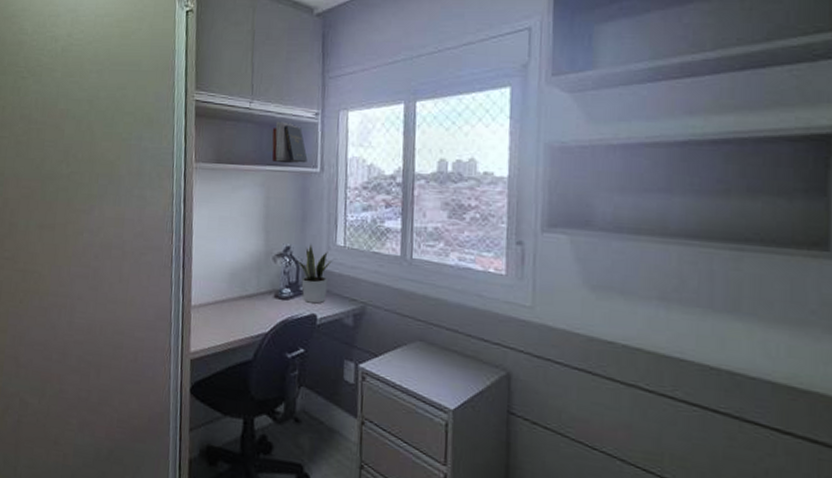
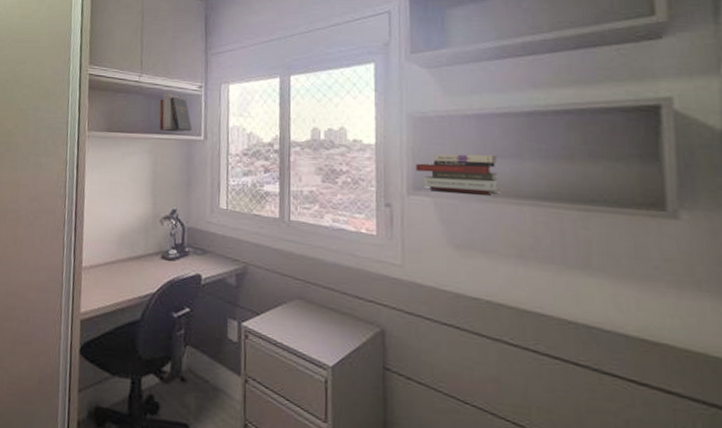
potted plant: present [296,243,334,304] -> none [181,206,217,264]
books: none [551,187,645,232] -> present [416,154,500,194]

